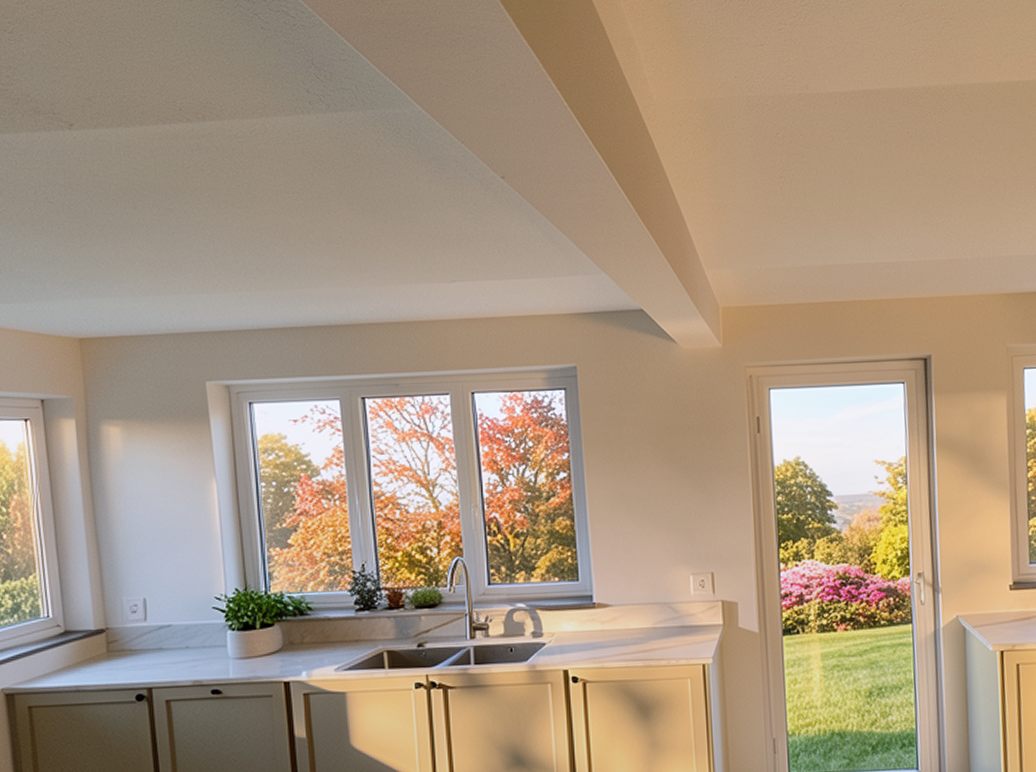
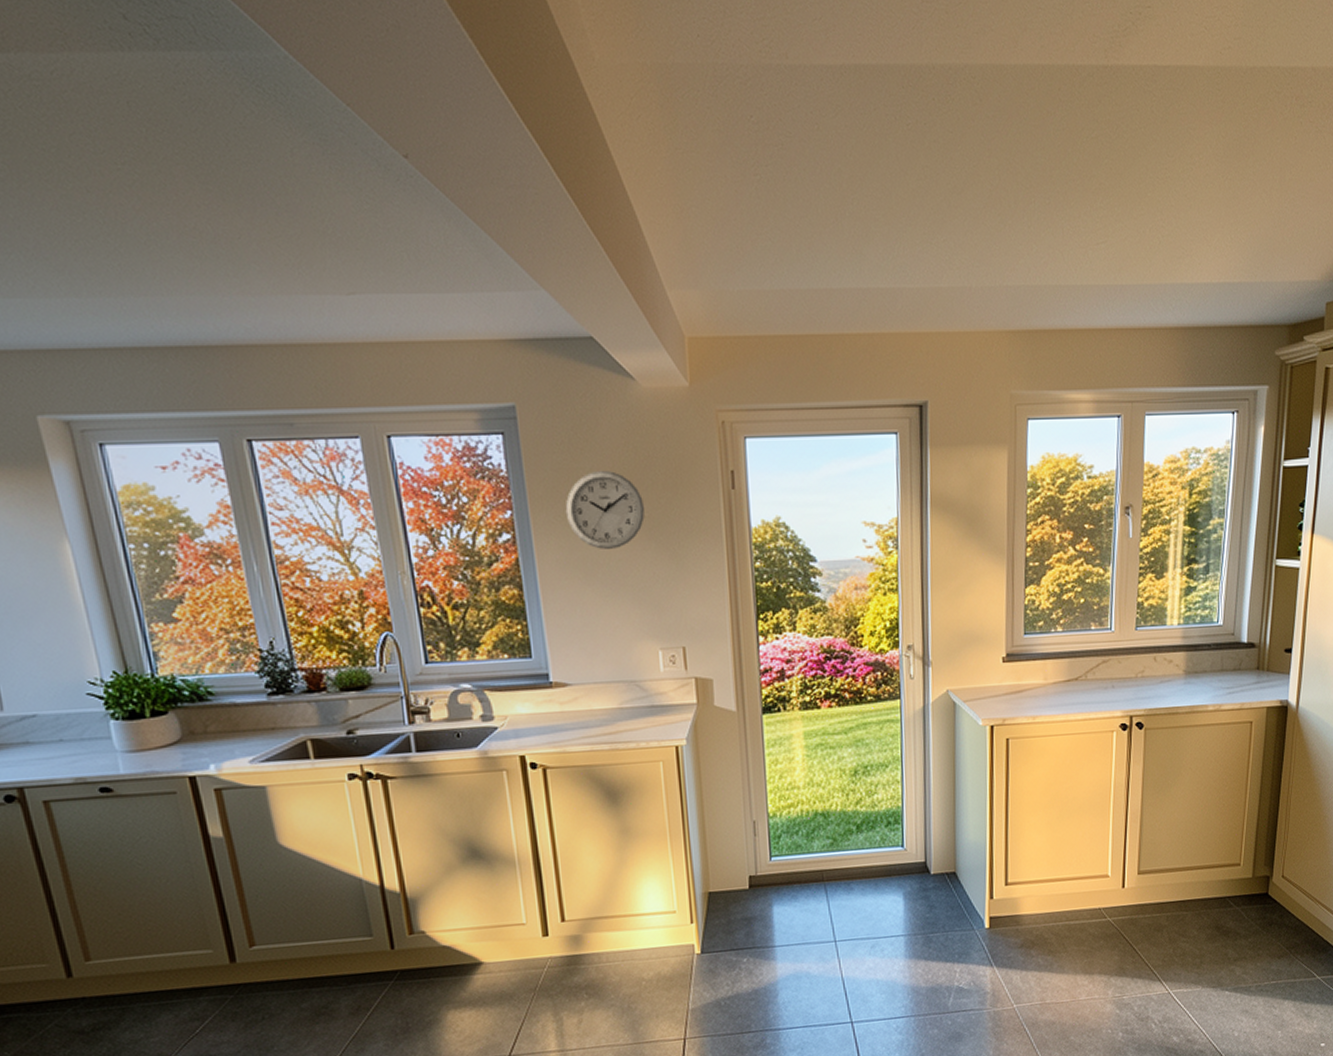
wall clock: none [613,418,681,487] -> present [565,470,645,550]

